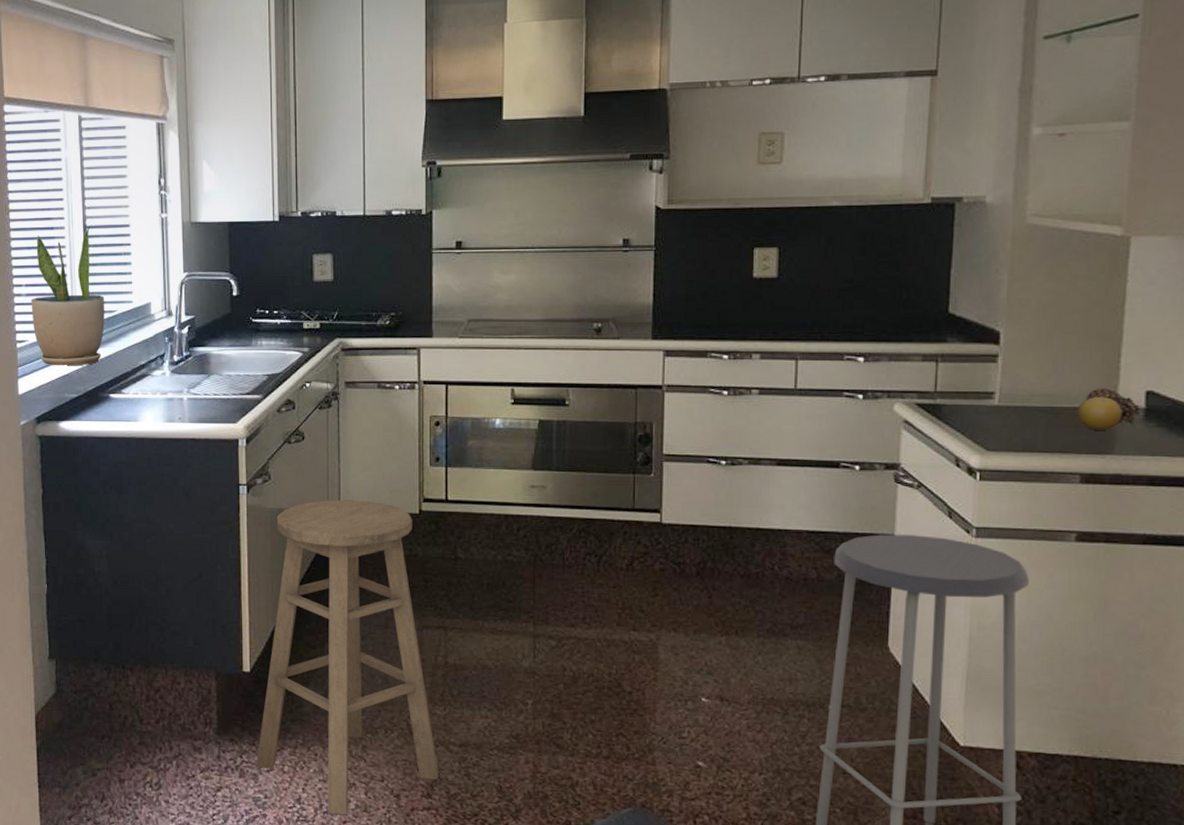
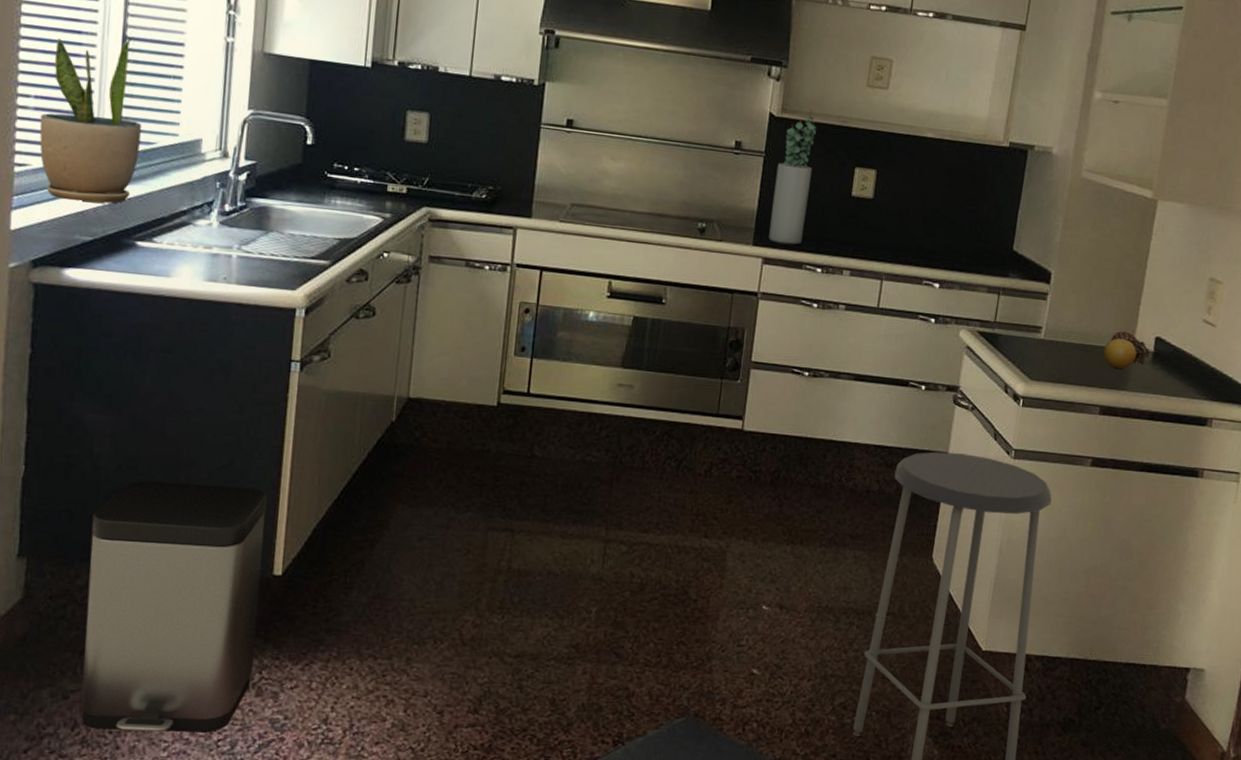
pedal bin: none [100,593,235,808] -> present [81,481,267,733]
bar stool: present [256,499,438,816] -> none [277,385,490,736]
vase: none [668,197,708,335] -> present [769,110,818,246]

